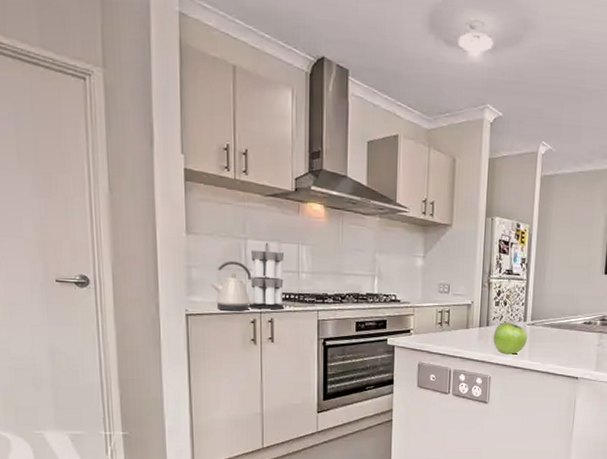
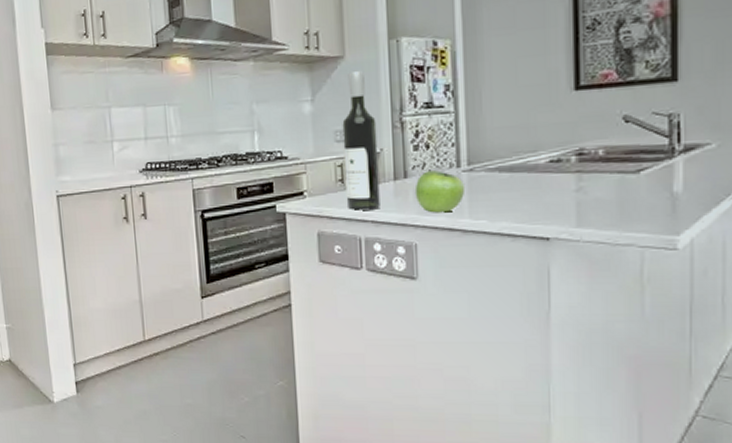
kettle: present [210,260,253,313] -> none [78,133,123,190]
spice rack: present [248,243,285,310] -> none [115,108,155,184]
bottle: none [442,237,471,349] -> present [342,70,380,212]

